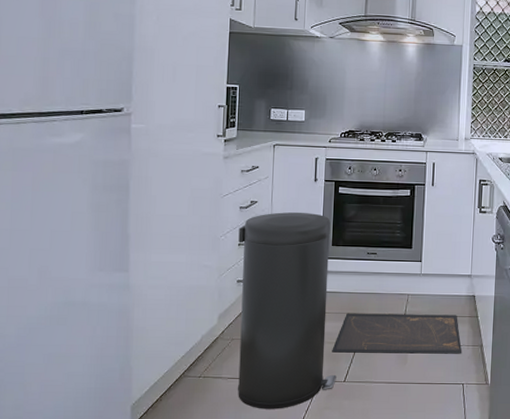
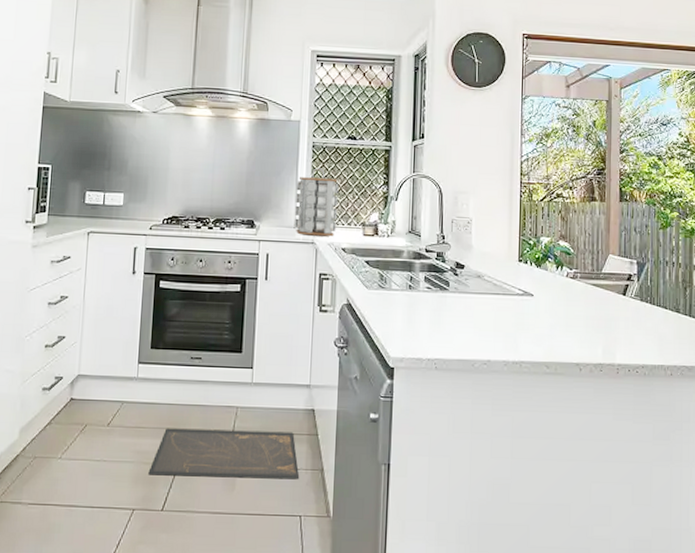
pedal bin: present [238,212,337,409] -> none [39,309,153,543]
spice rack: none [457,87,497,149] -> present [293,167,339,238]

